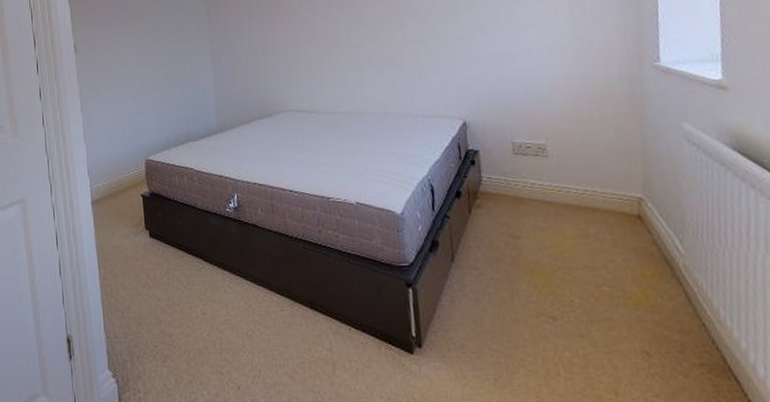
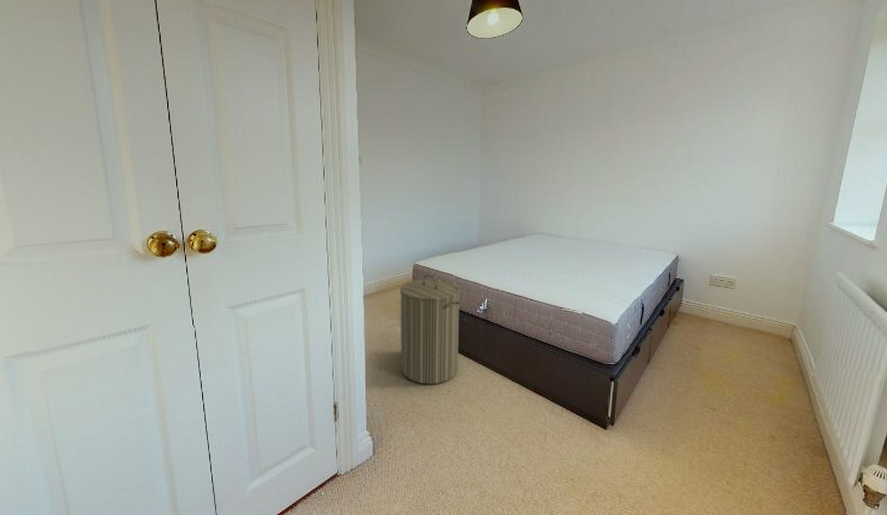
laundry hamper: none [133,170,212,307] -> present [400,274,461,385]

